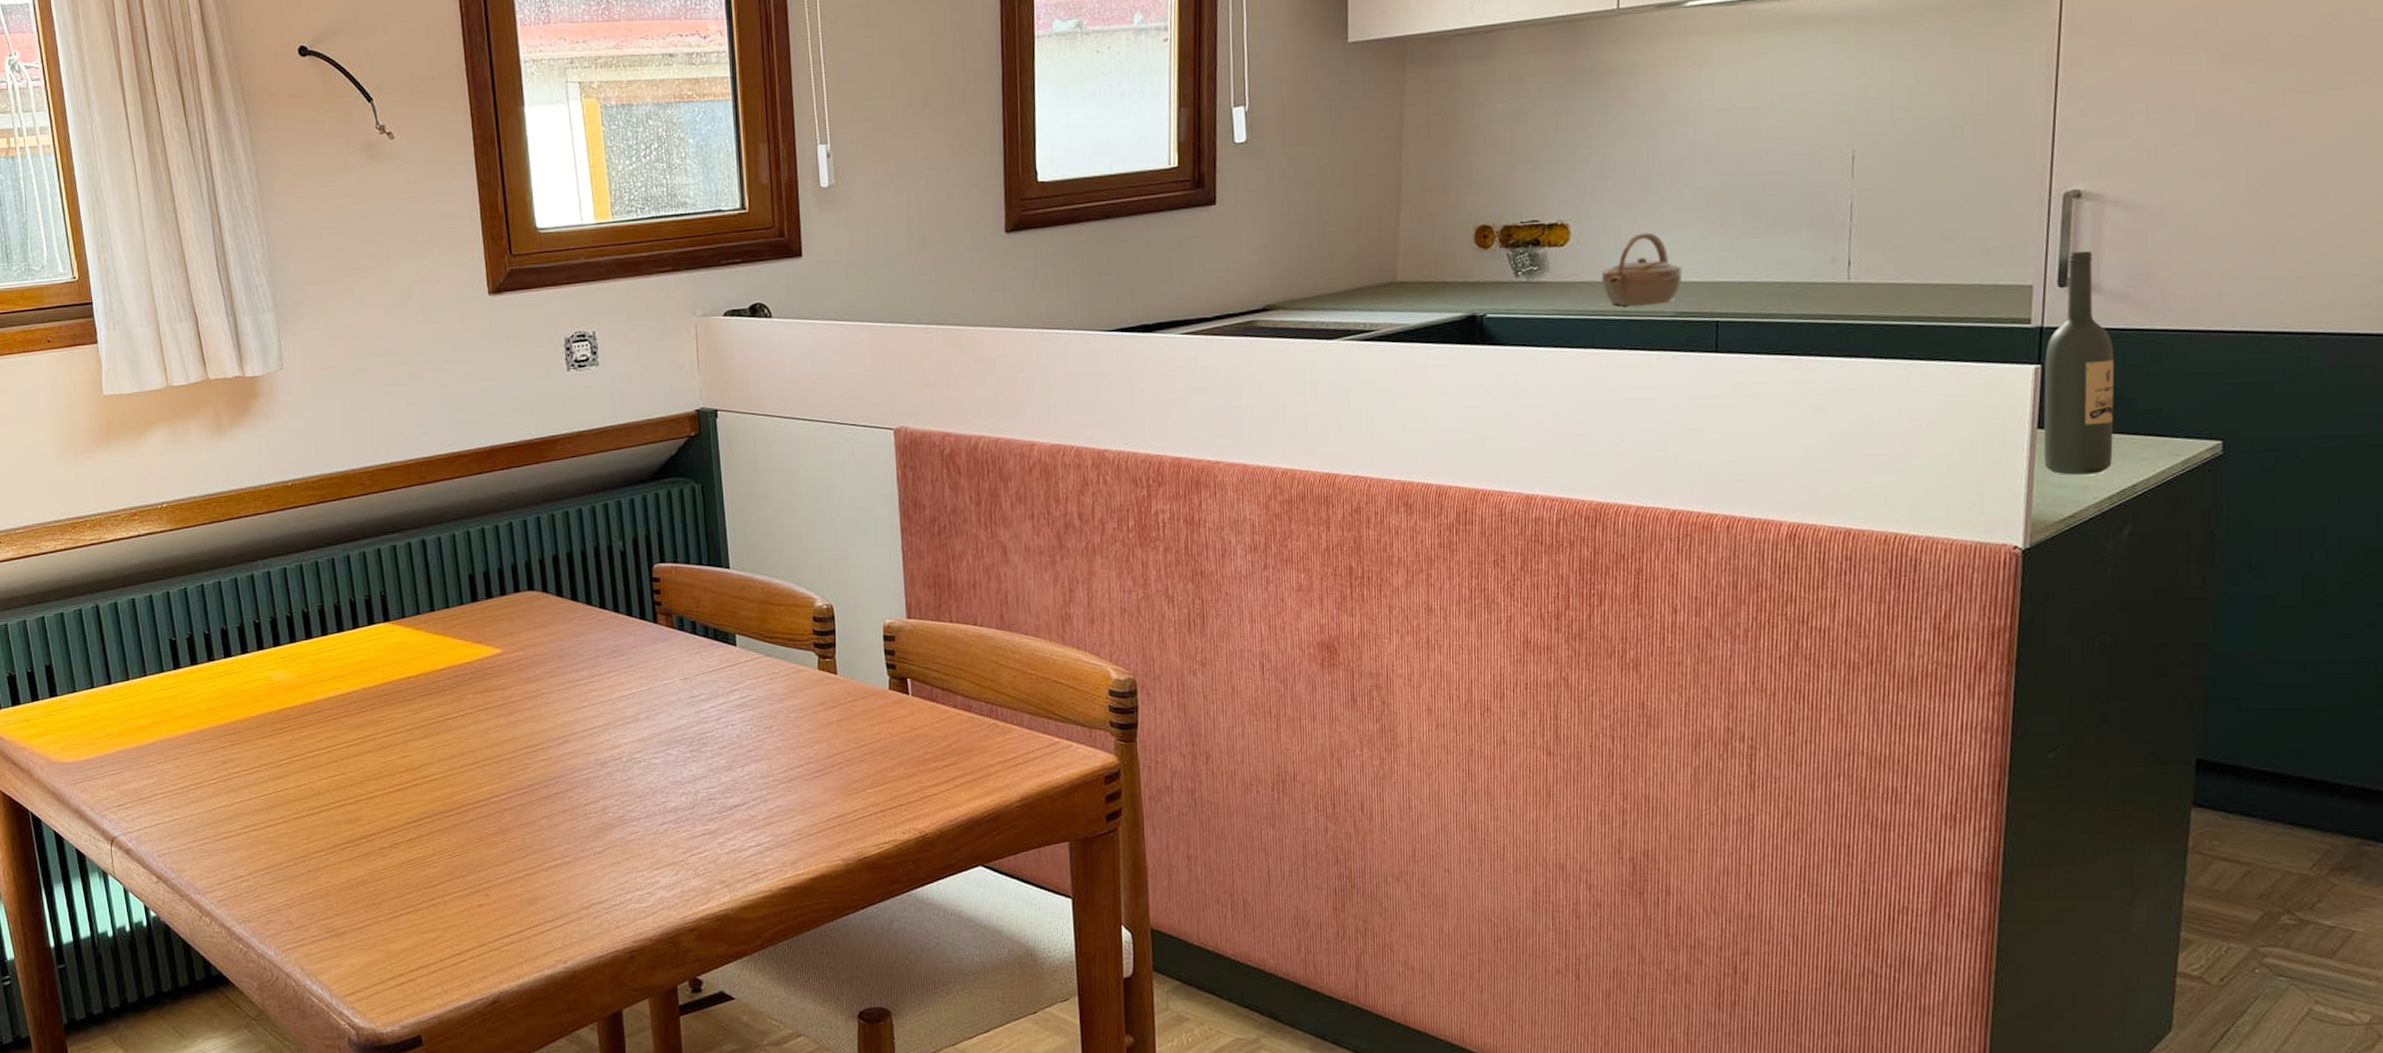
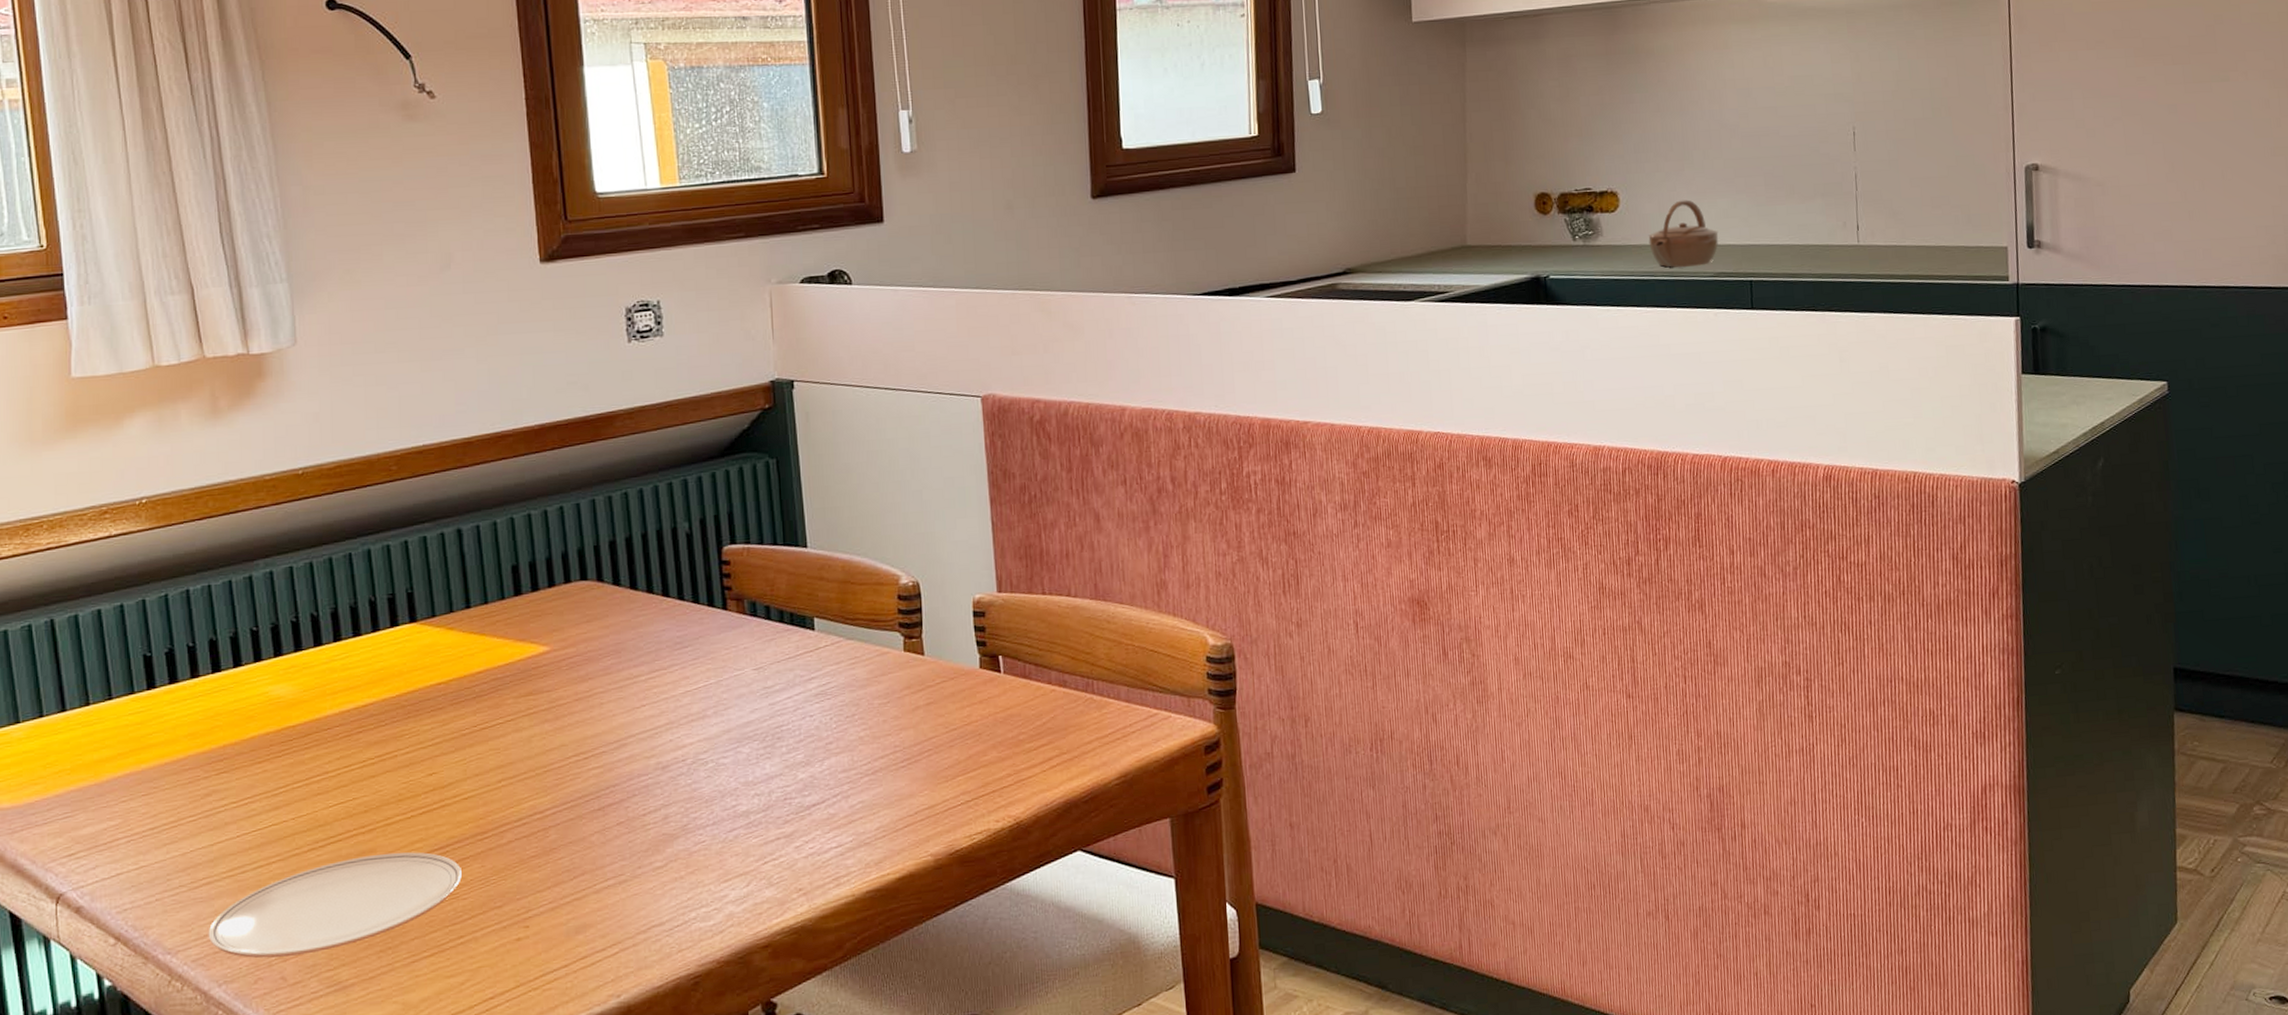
plate: none [229,822,433,904] -> present [208,852,463,959]
wine bottle: present [2043,251,2115,475] -> none [2022,217,2084,415]

